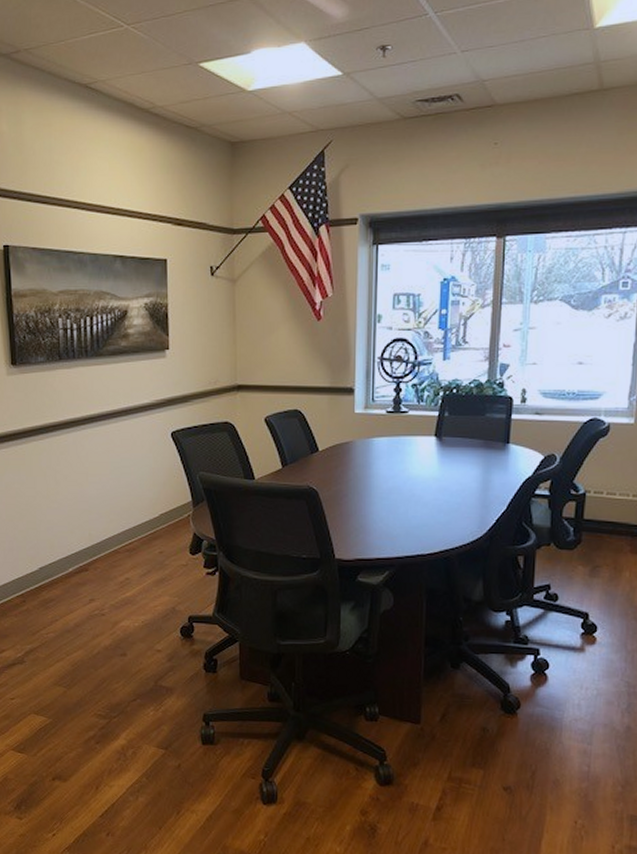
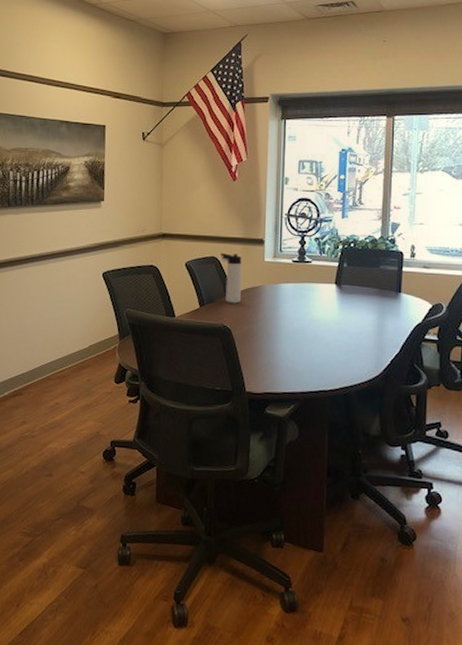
thermos bottle: none [305,406,329,462] -> present [221,253,242,304]

